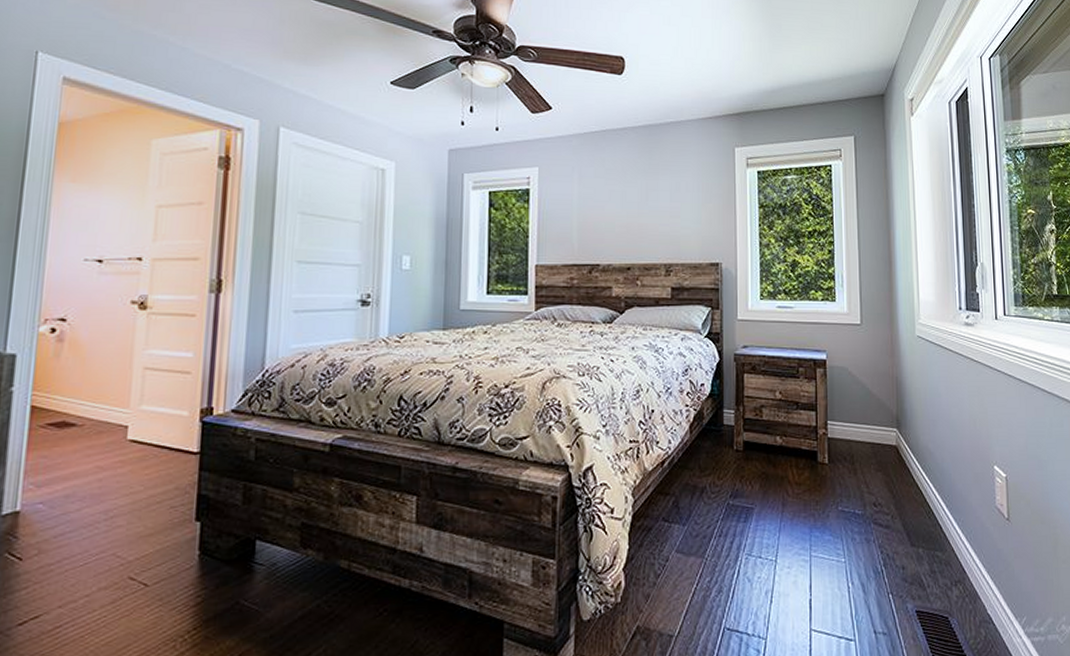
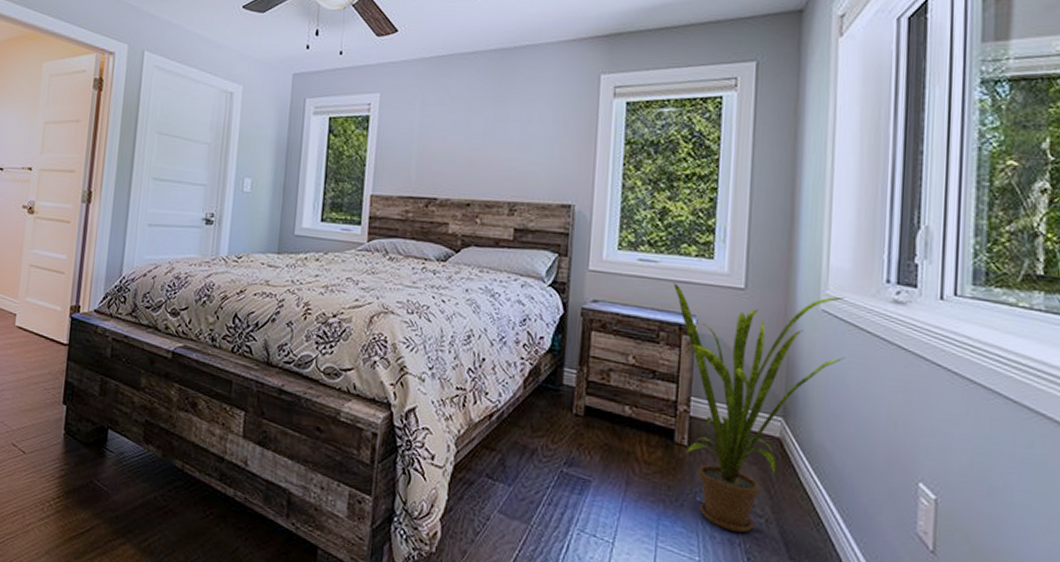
house plant: none [807,324,937,531] -> present [674,283,846,533]

